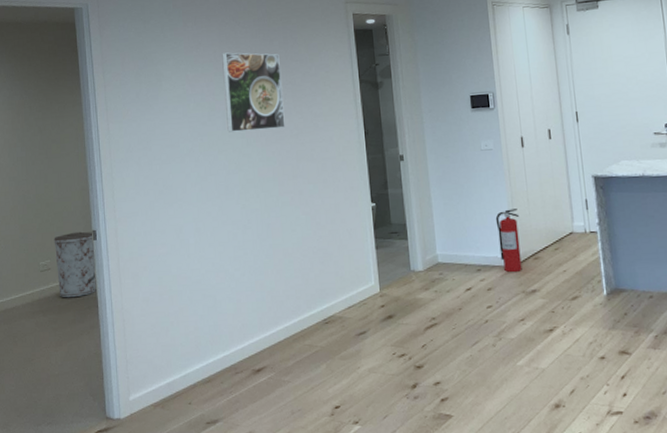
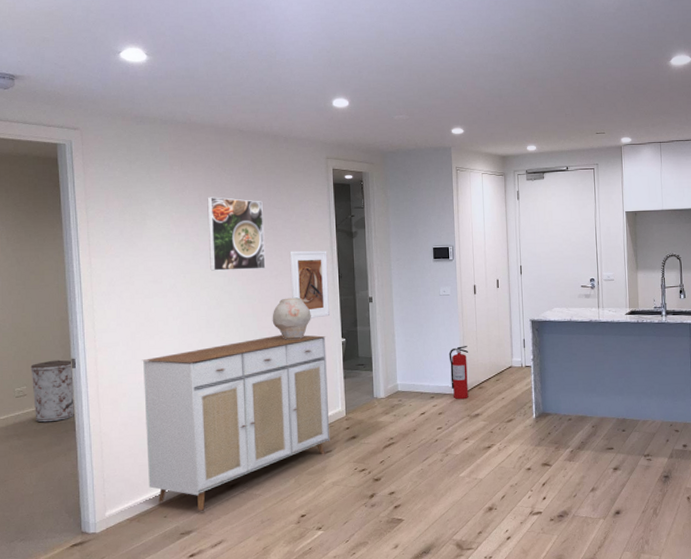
sideboard: none [161,200,364,398] -> present [142,335,330,511]
vase: none [294,158,337,205] -> present [272,297,311,339]
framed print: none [310,104,356,181] -> present [289,250,330,318]

